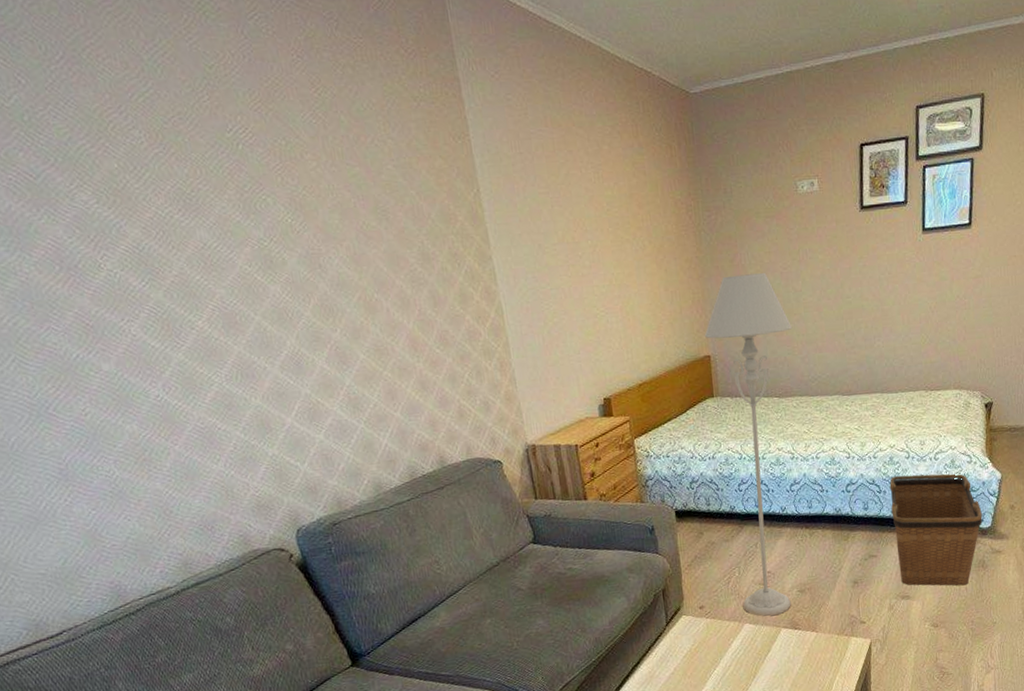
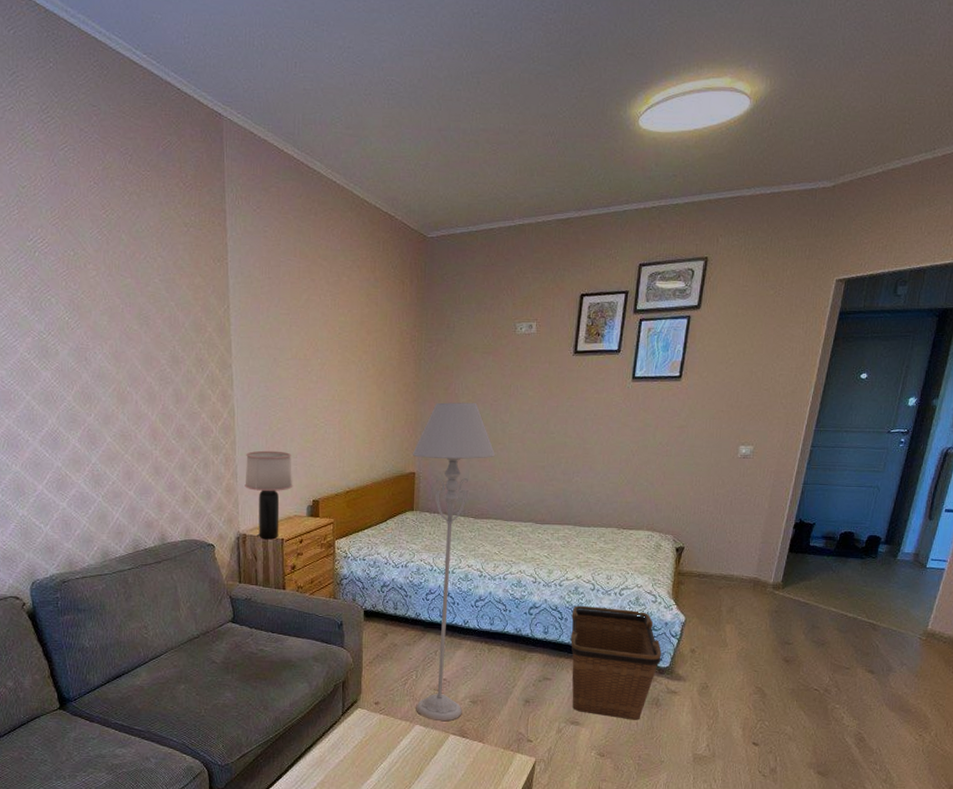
table lamp: none [522,348,580,448] -> present [245,450,293,540]

